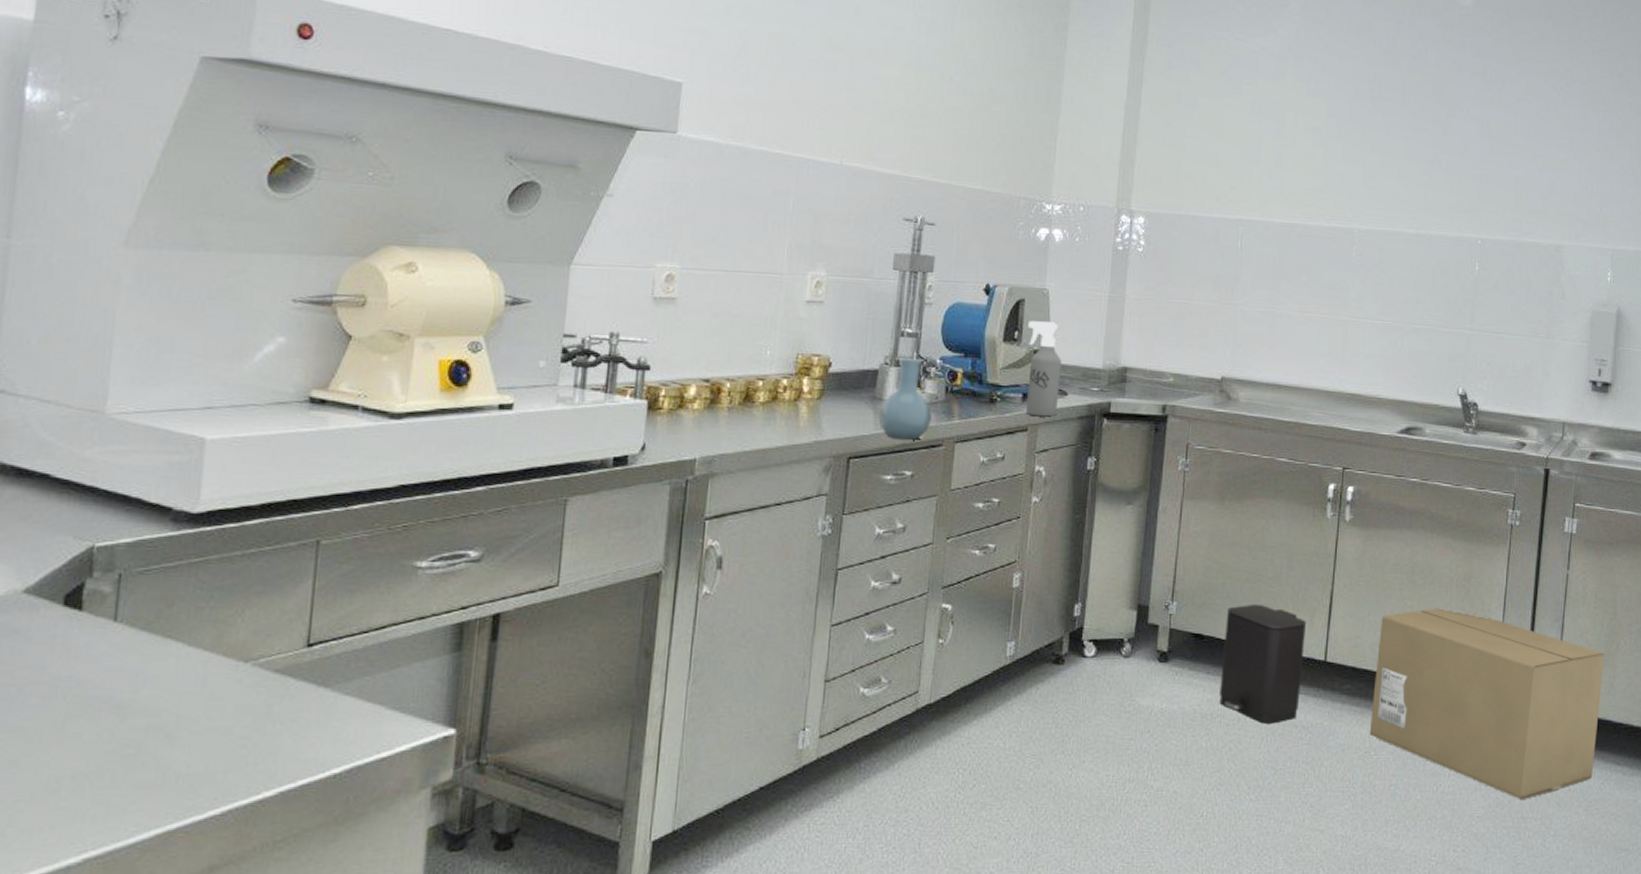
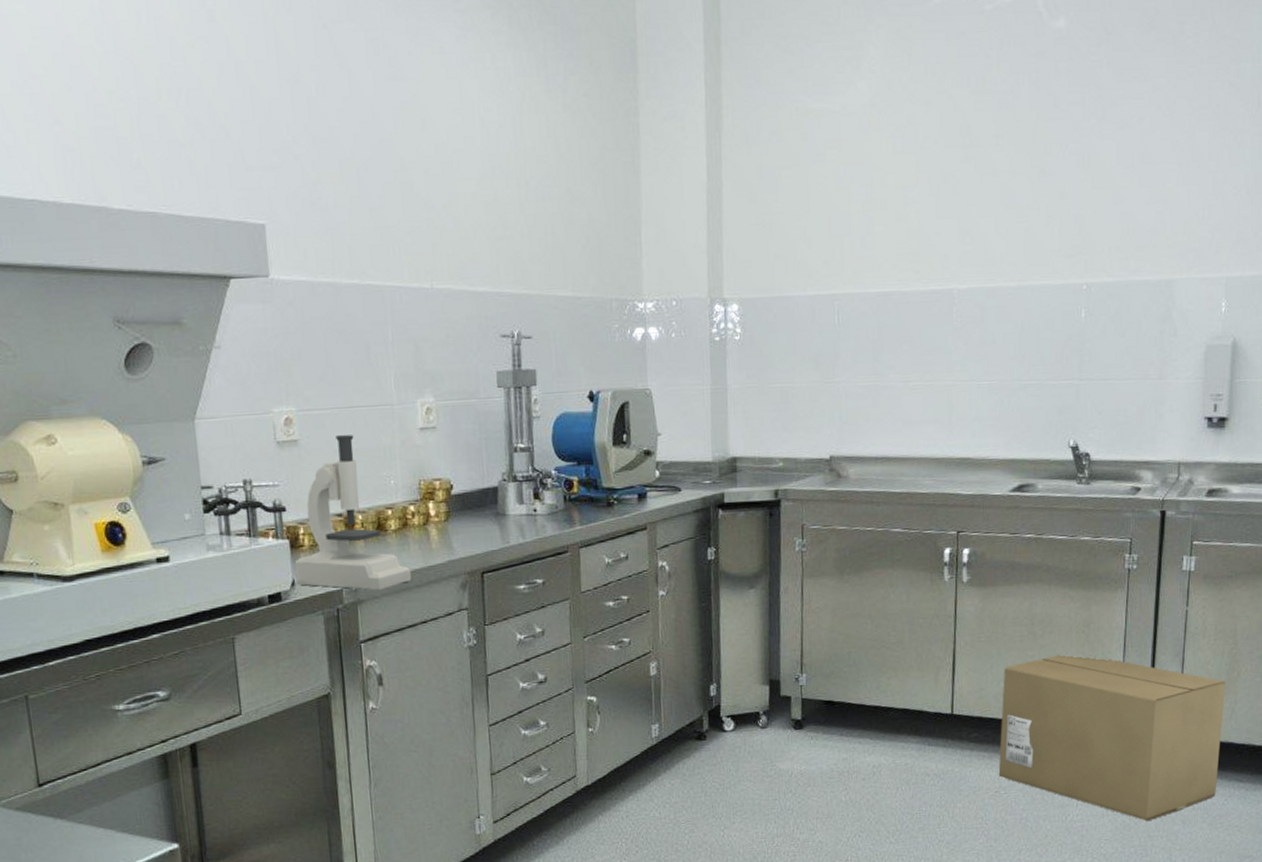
microscope: none [647,298,774,465] -> present [294,435,412,591]
flask: present [878,358,932,441] -> none [504,472,554,552]
spray bottle: present [1025,321,1061,417] -> none [635,421,673,515]
pedal bin: present [1219,603,1307,724] -> none [853,668,932,775]

